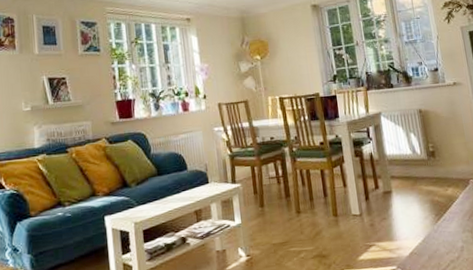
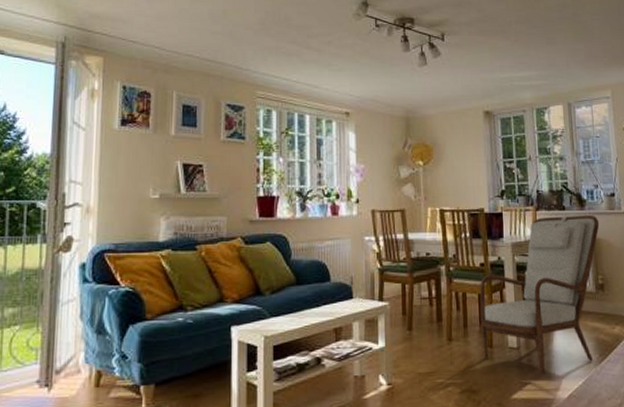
armchair: none [321,89,430,237] -> present [479,214,600,375]

